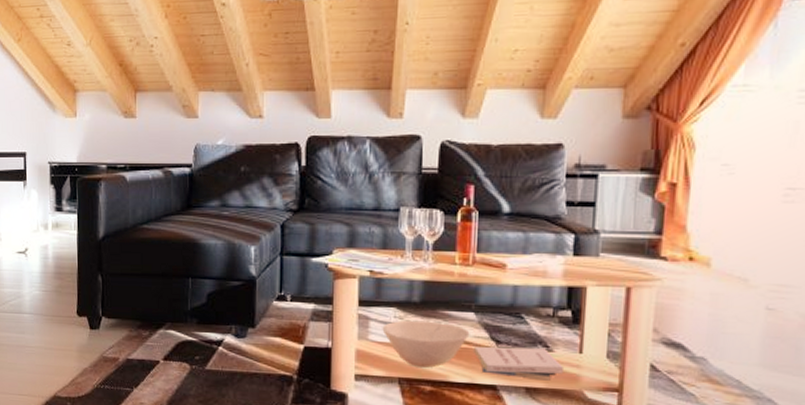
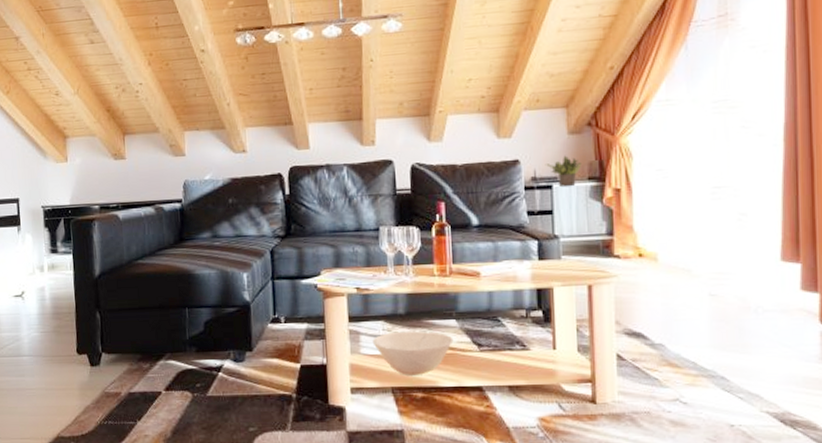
books: present [474,346,563,381] -> none [459,347,541,378]
potted plant: none [592,141,635,178] -> present [545,155,582,188]

